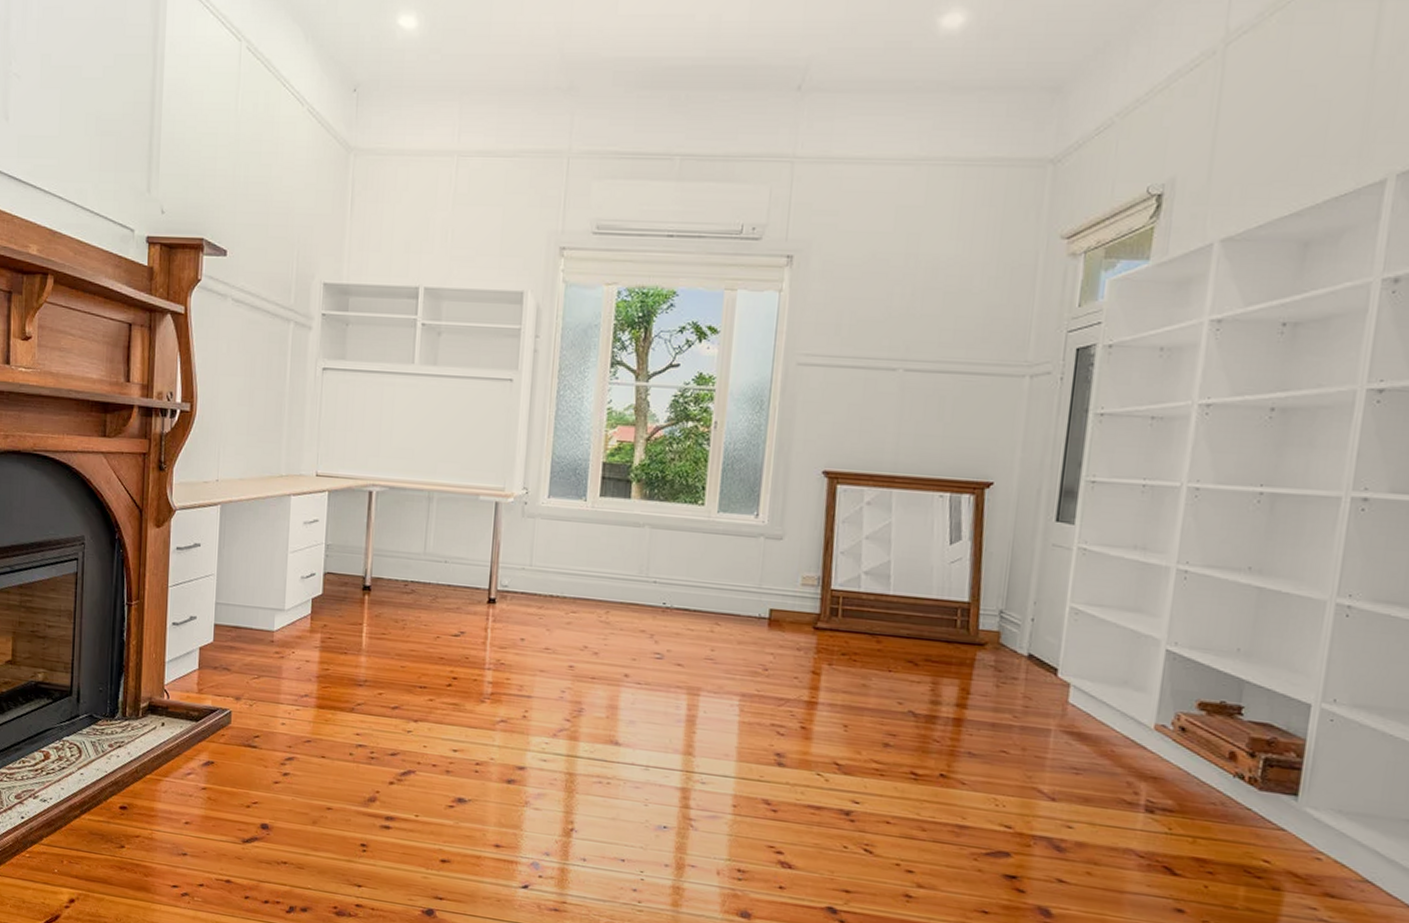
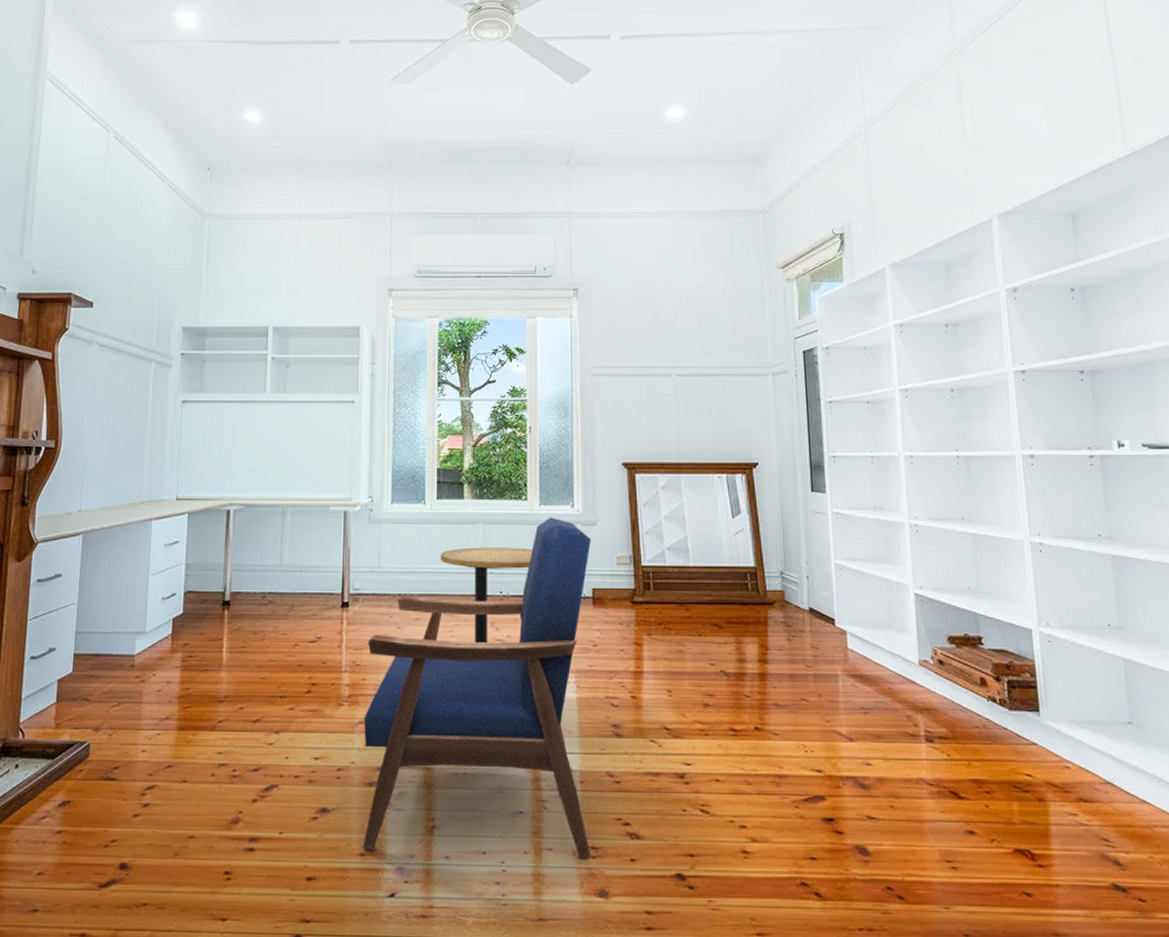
armchair: none [498,526,774,880] -> present [363,517,591,859]
side table: none [599,552,705,656] -> present [440,547,533,644]

